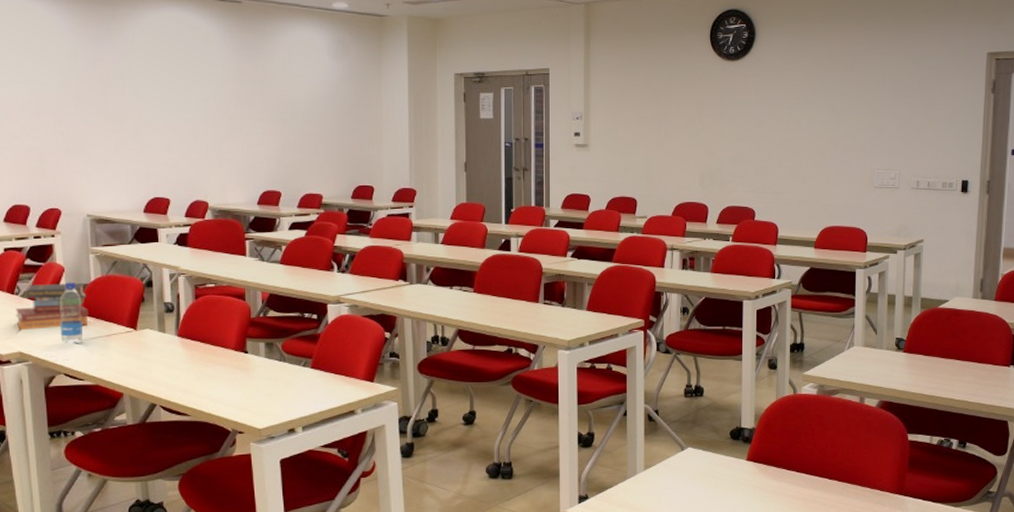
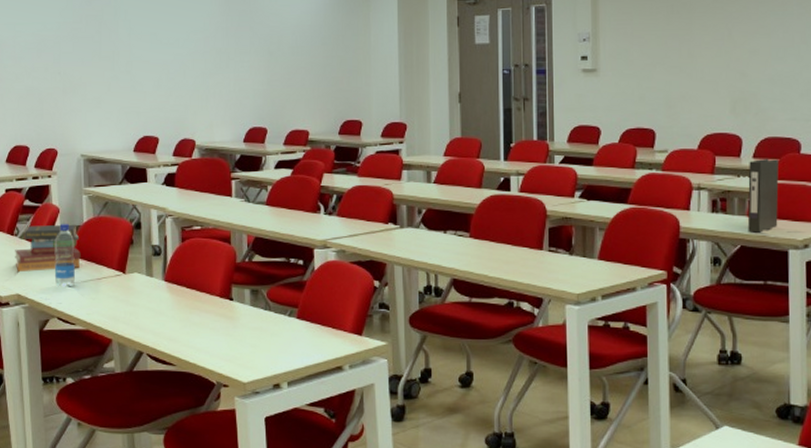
binder: none [711,225,737,286] -> present [747,159,779,233]

